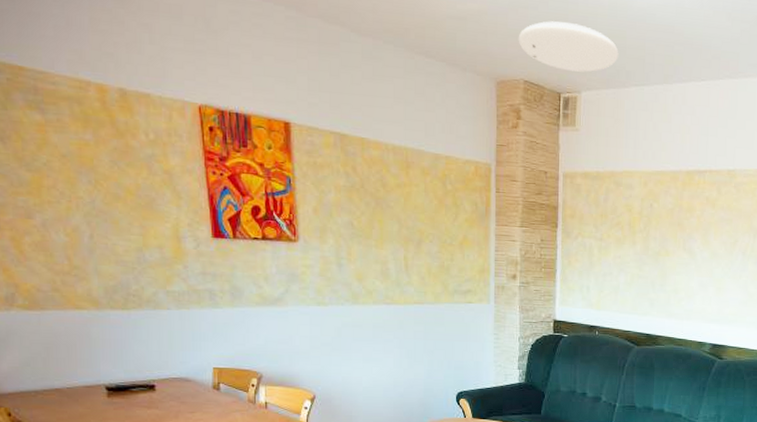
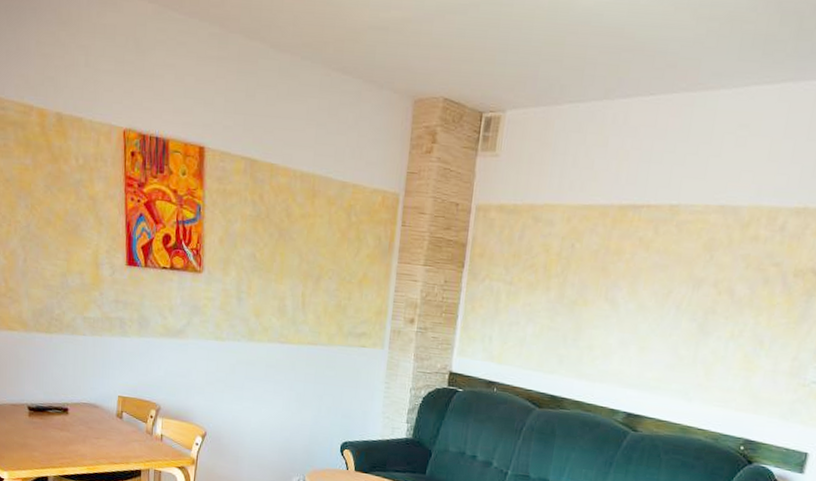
ceiling light: present [518,21,619,72] -> none [441,27,555,87]

